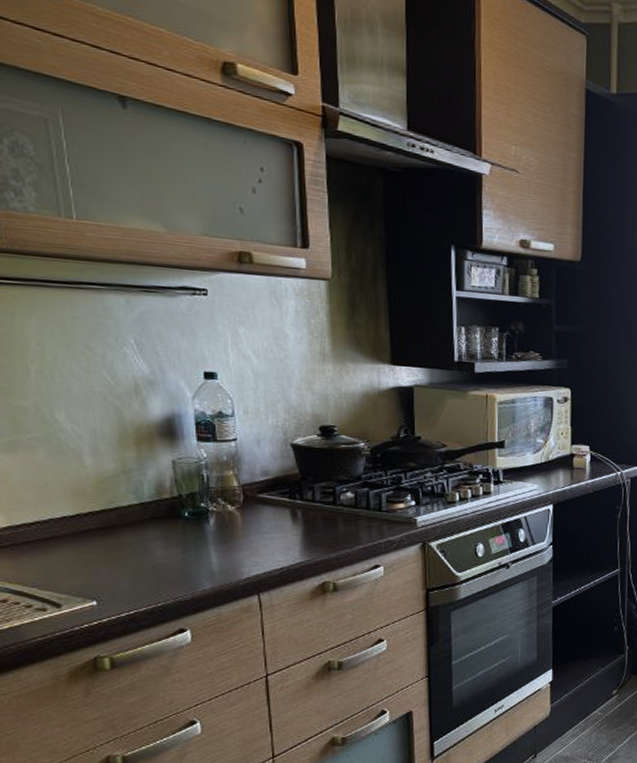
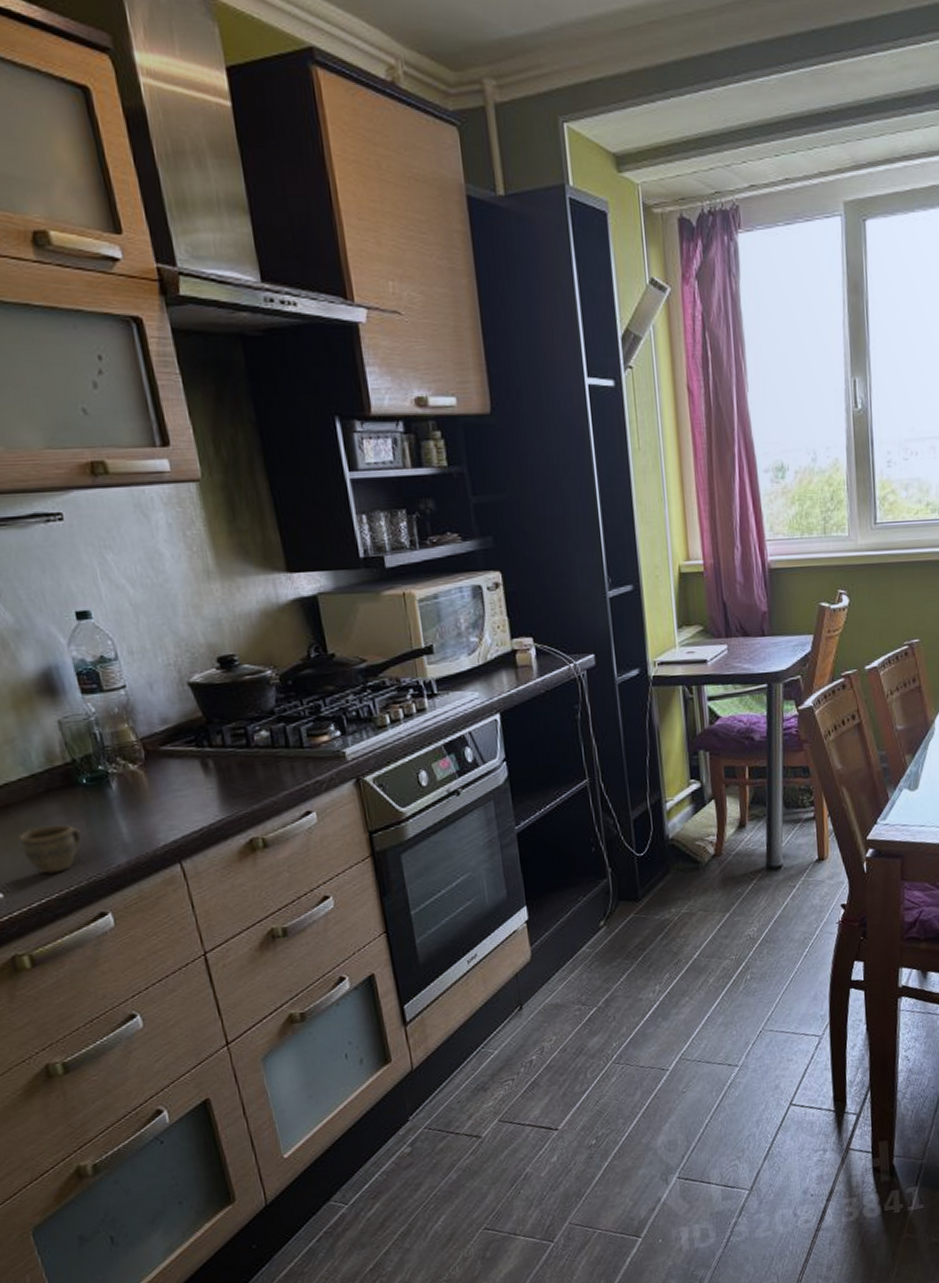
cup: none [119,548,175,590] -> present [18,824,81,874]

